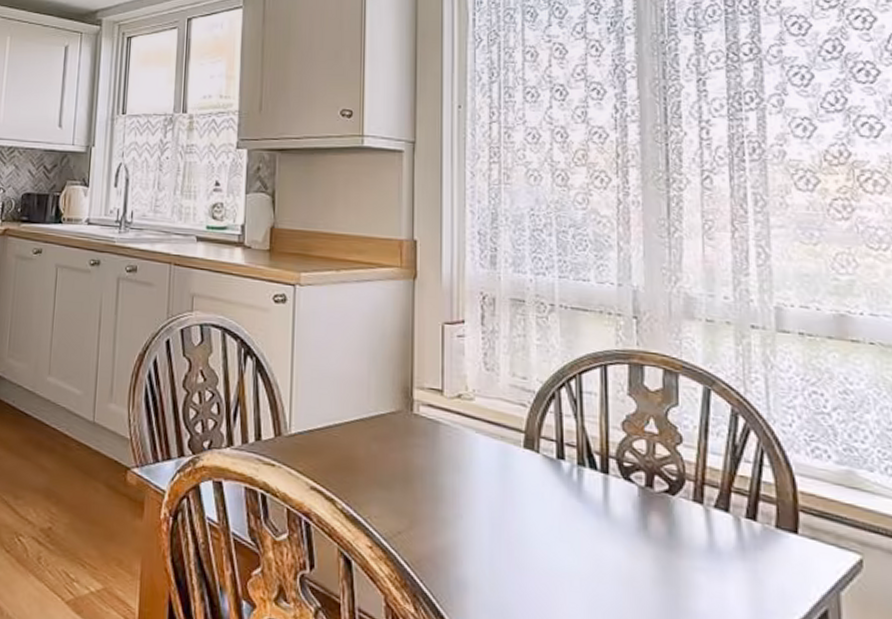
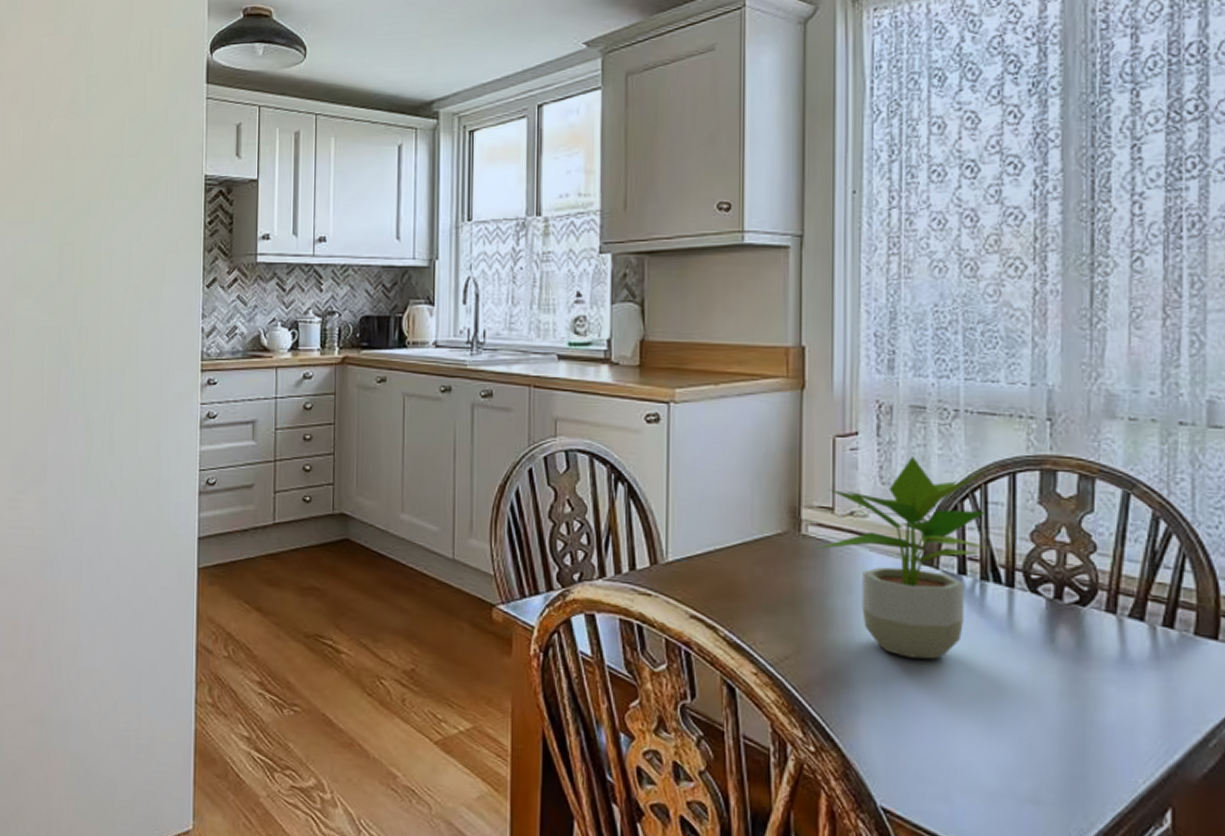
potted plant: none [427,346,583,541] -> present [817,457,987,660]

